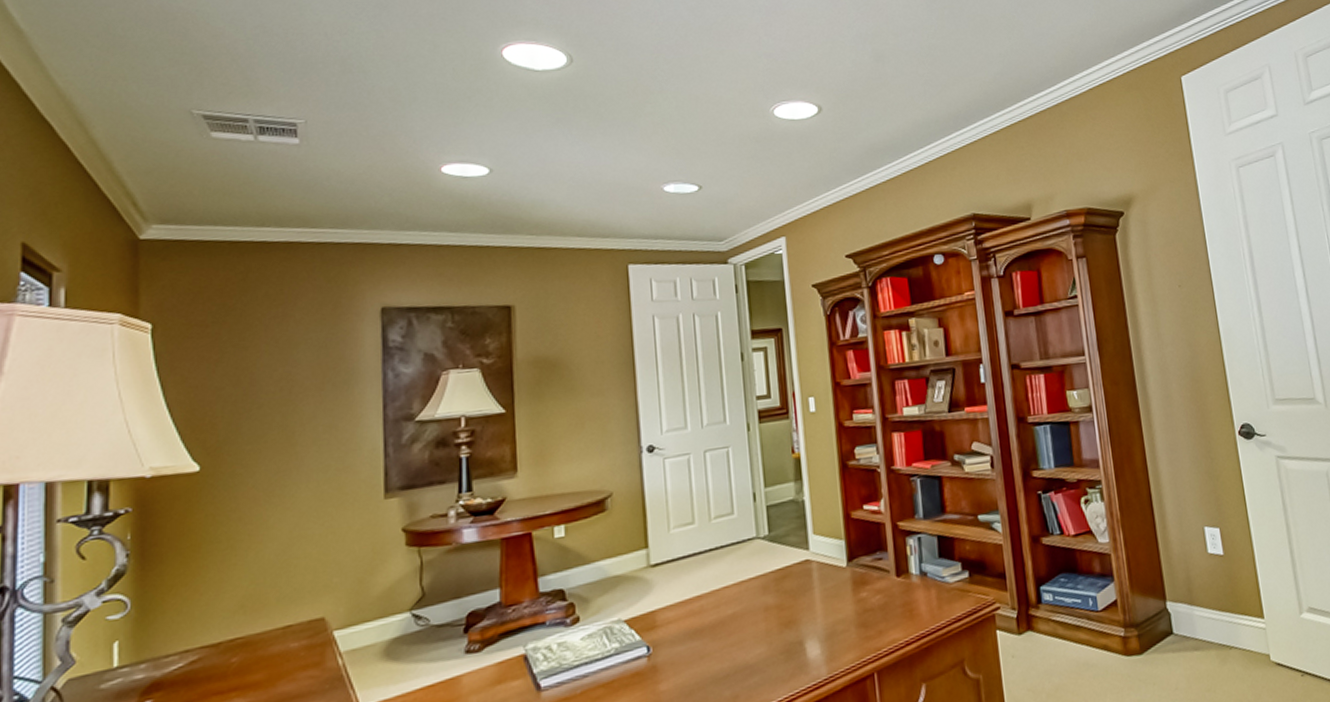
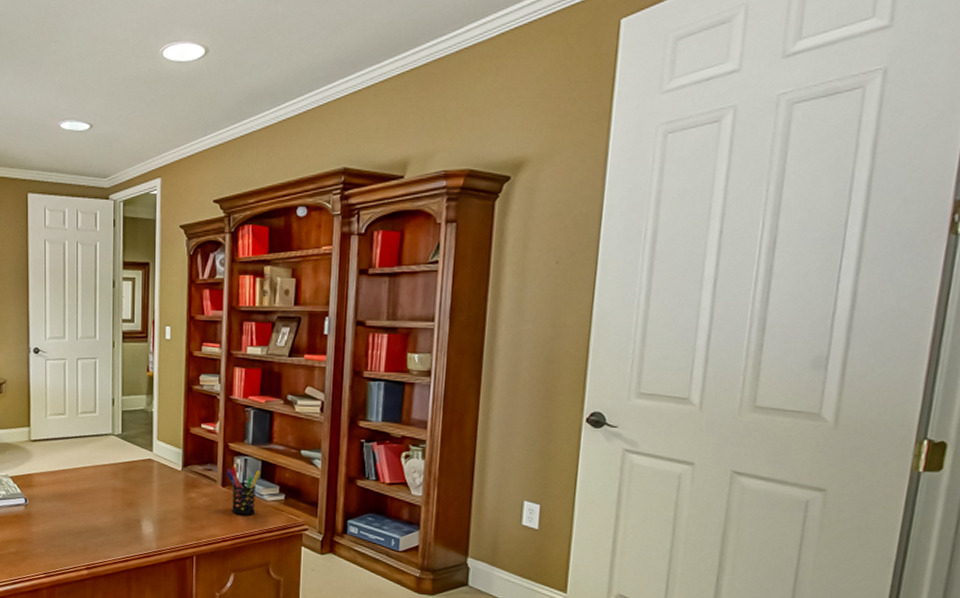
pen holder: none [899,547,938,608] -> present [226,467,260,515]

